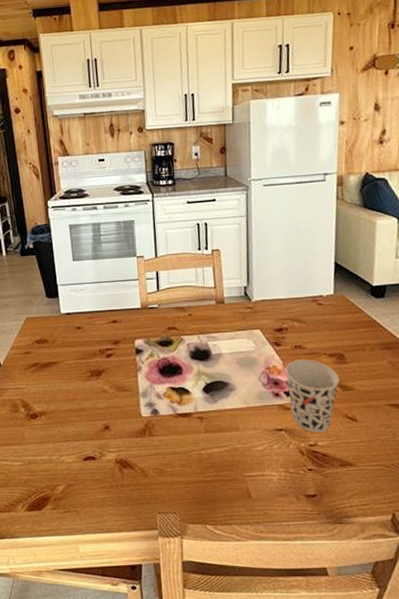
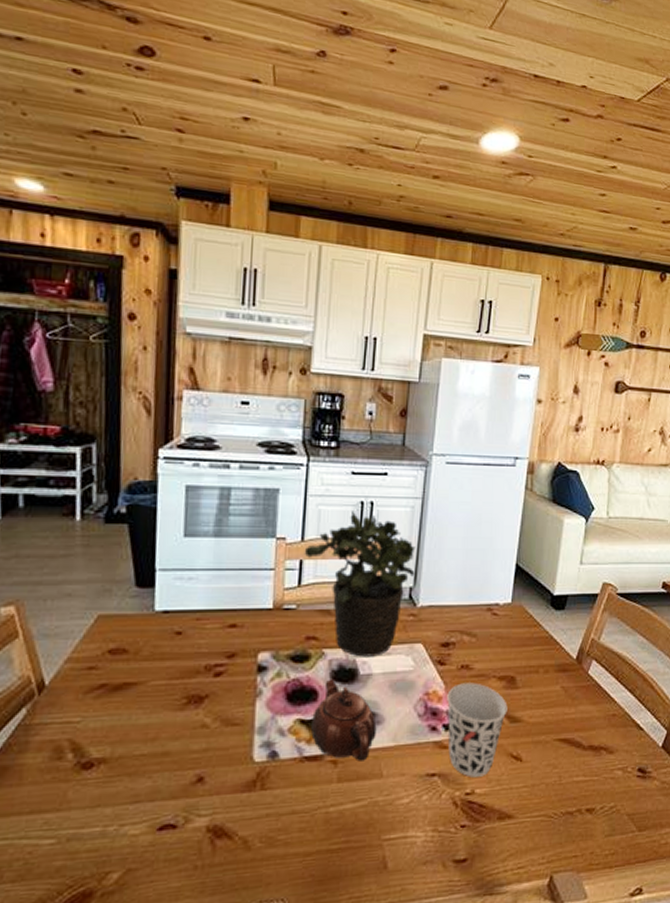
potted plant: none [158,231,247,341] -> present [304,511,416,657]
teapot: none [180,357,231,418] -> present [311,679,377,762]

